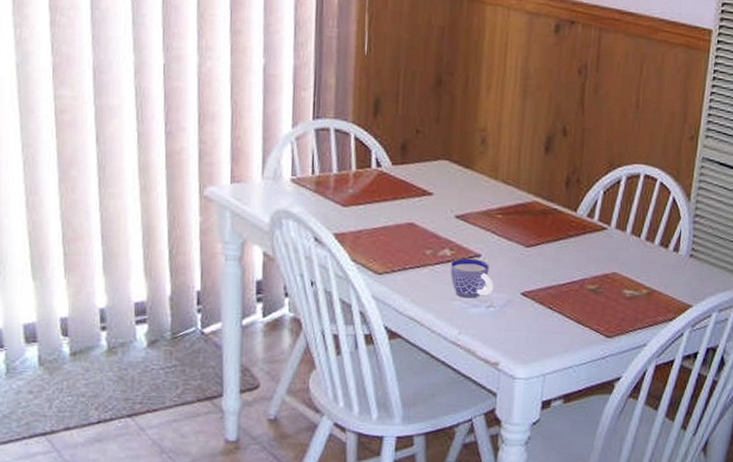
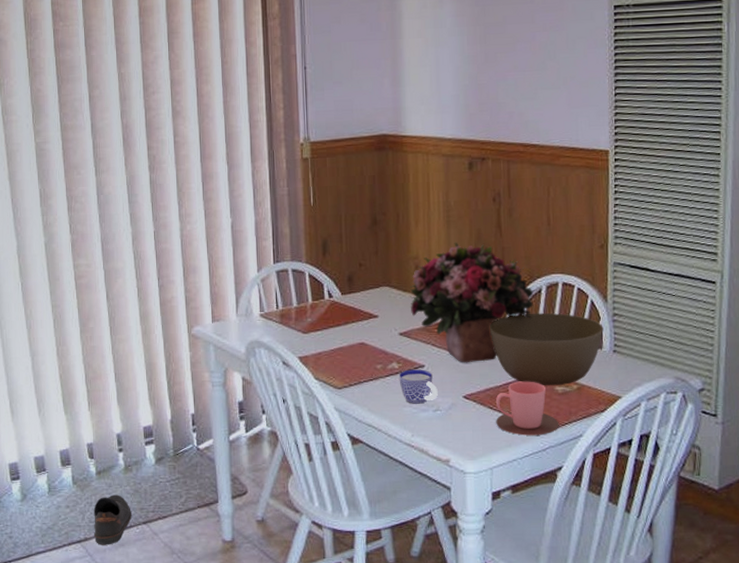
shoe: none [62,381,113,440] -> present [93,494,132,545]
bouquet: none [472,116,612,256] -> present [410,242,534,363]
cup: none [554,281,623,342] -> present [495,381,559,436]
bowl: none [558,205,683,289] -> present [489,312,604,386]

